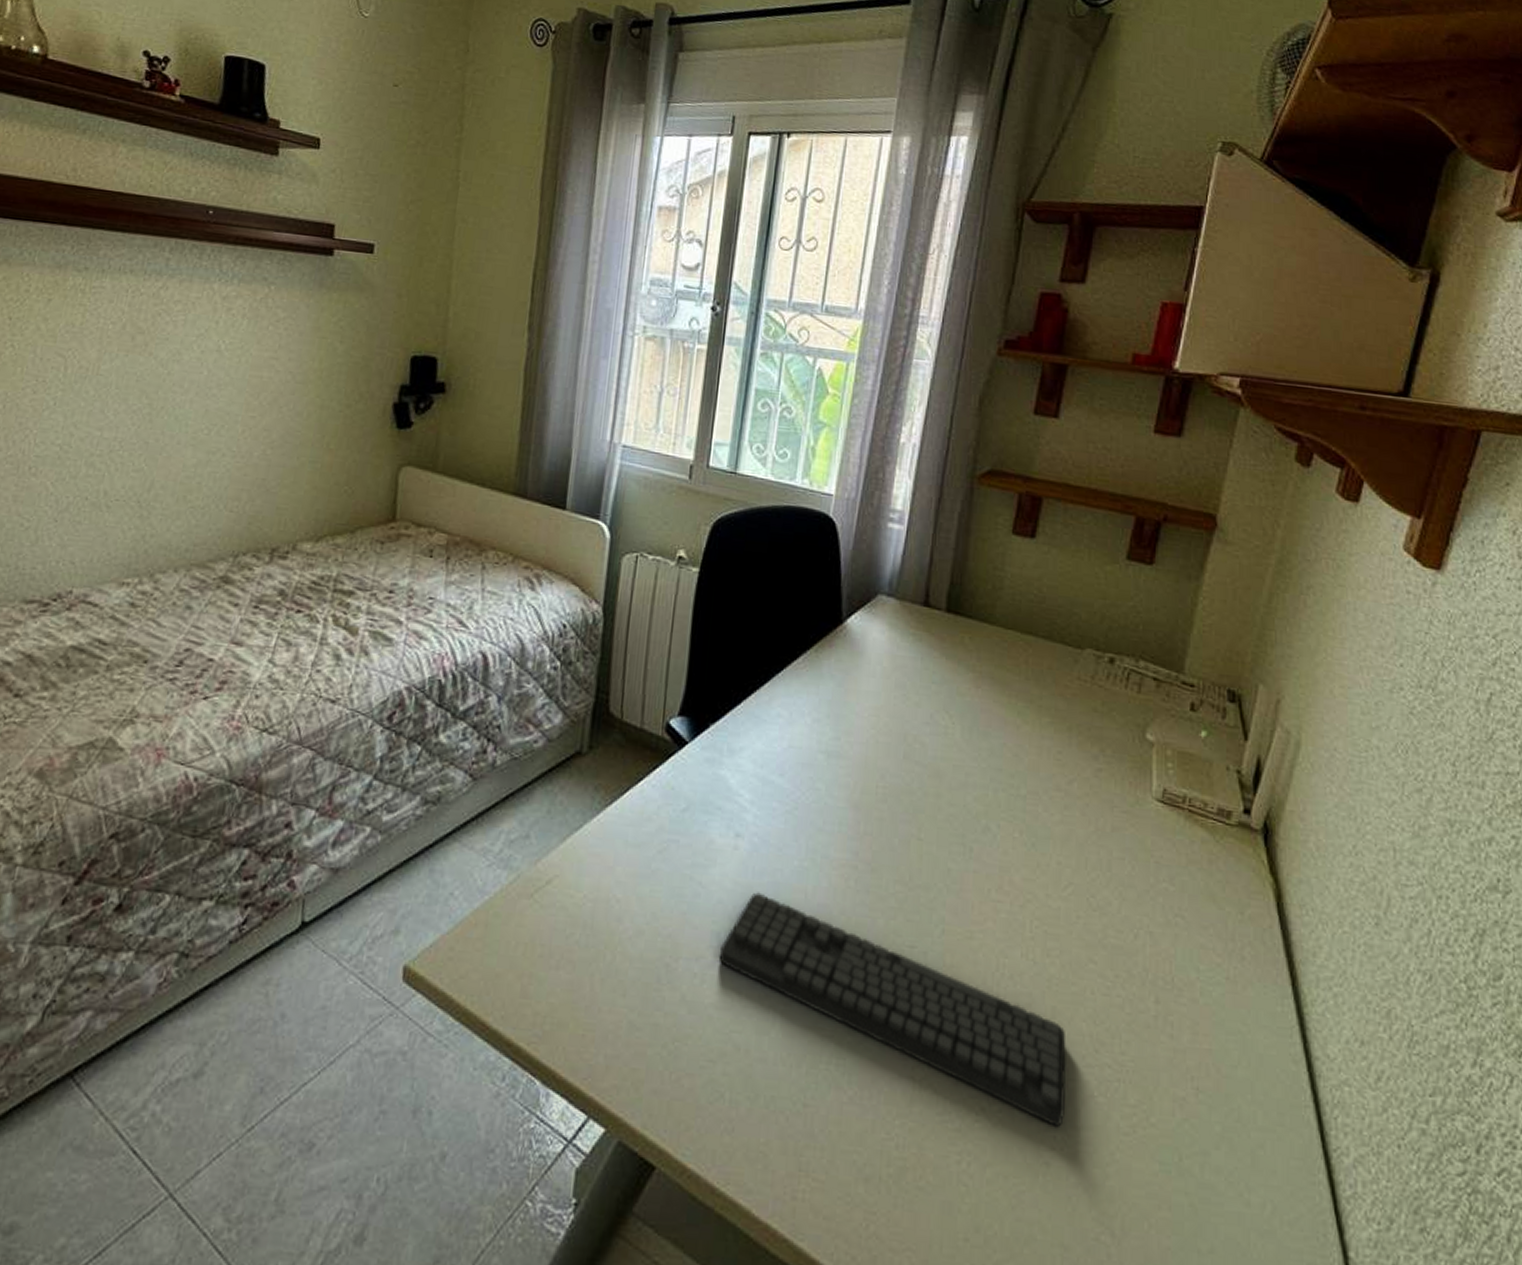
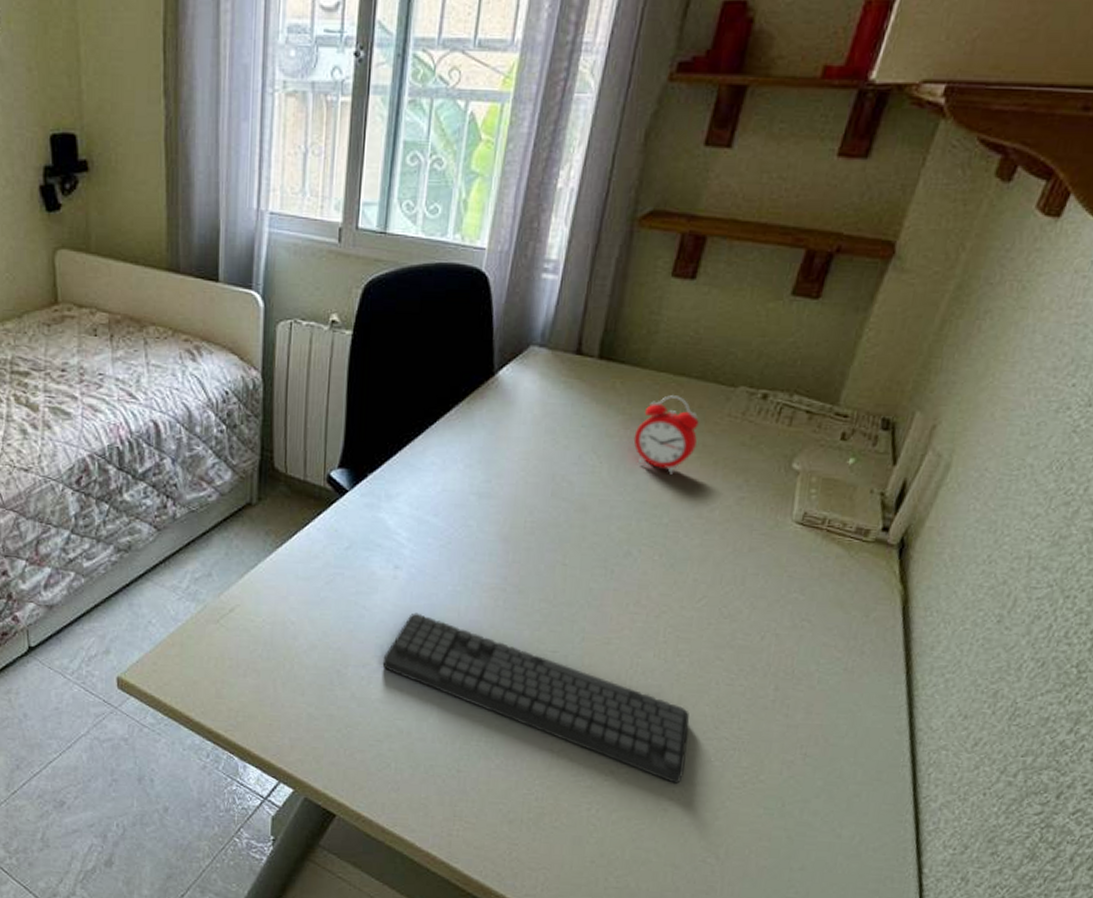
alarm clock: none [985,654,1049,740] -> present [633,395,699,474]

